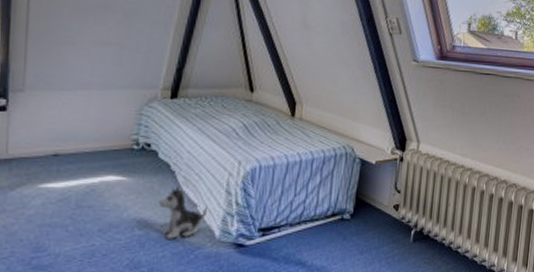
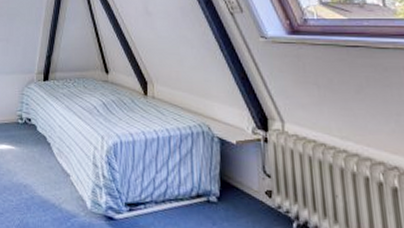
plush toy: present [158,186,207,239] -> none [39,156,78,205]

